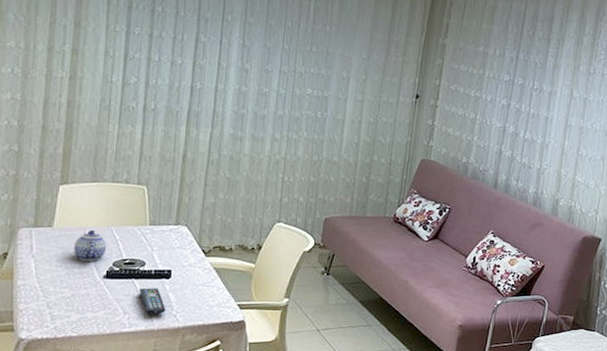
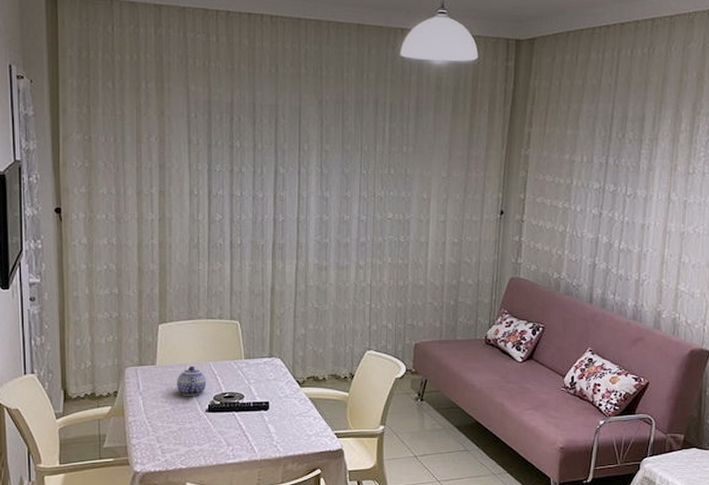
remote control: present [138,288,166,314] -> none [239,420,267,445]

